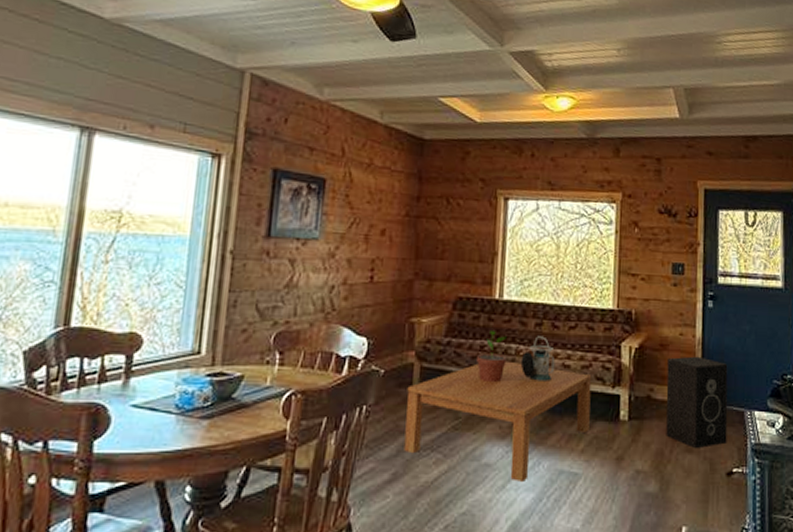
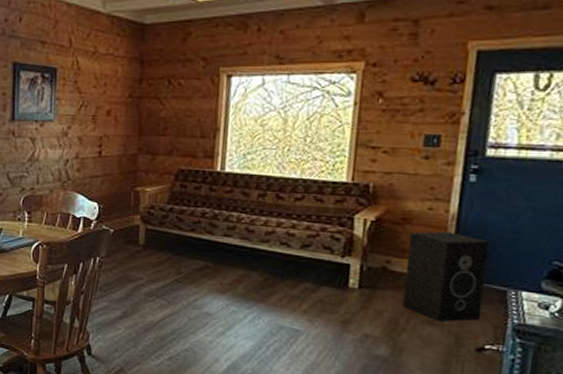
coffee table: present [404,361,592,481] -> none [132,227,319,331]
potted plant: present [477,331,507,383] -> none [198,200,228,246]
lantern: present [520,336,556,381] -> none [242,206,279,247]

